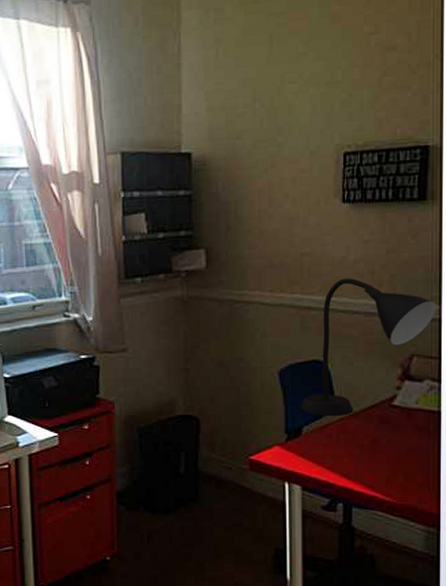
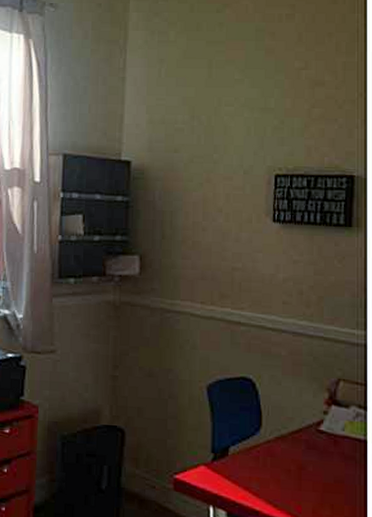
desk lamp: present [298,278,438,417] -> none [225,296,363,439]

